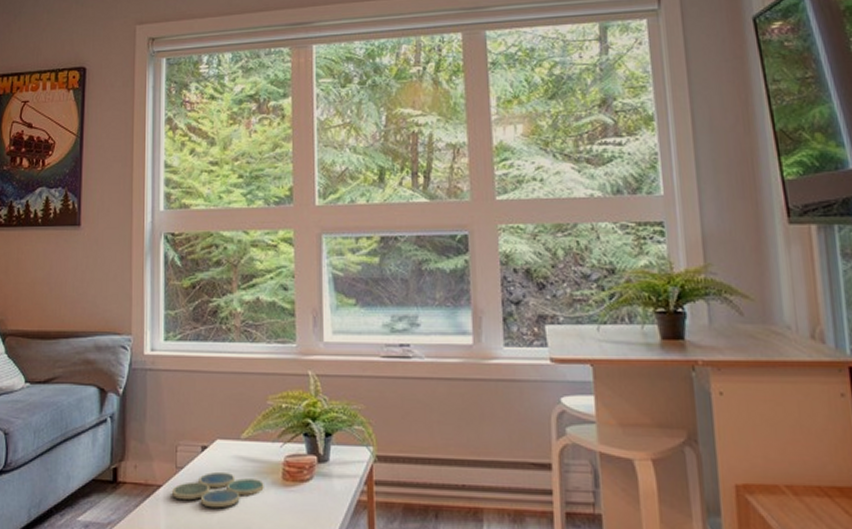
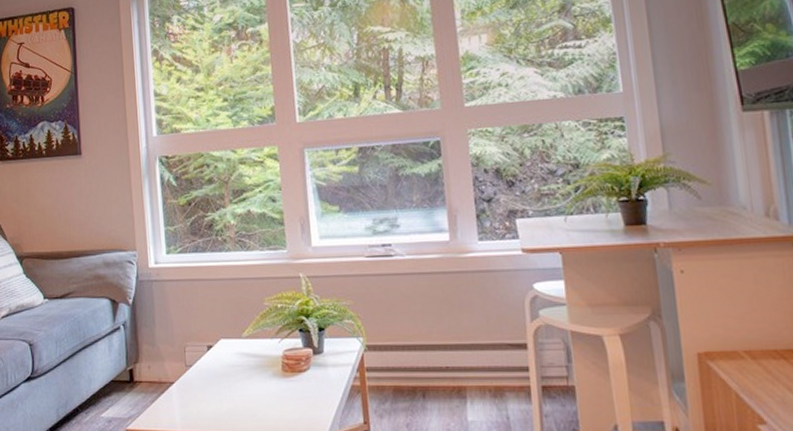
drink coaster: present [172,471,264,508] -> none [184,367,266,400]

